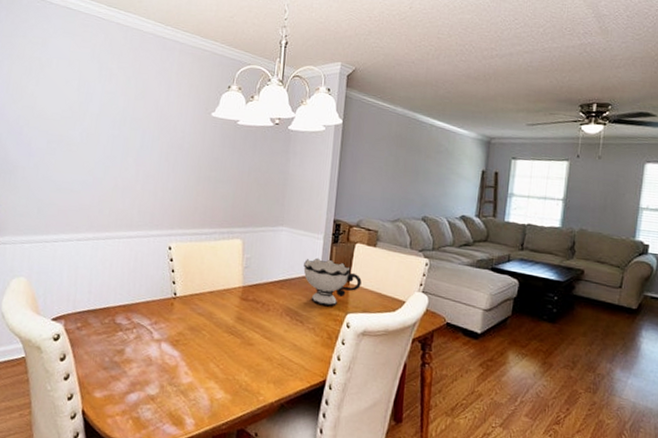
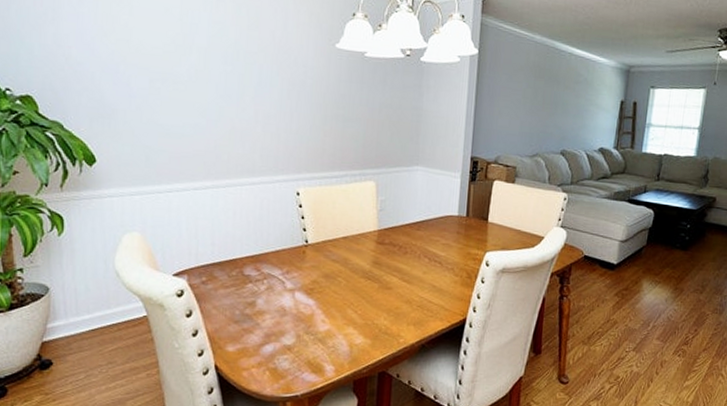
bowl: present [303,257,362,307] -> none [441,197,500,246]

